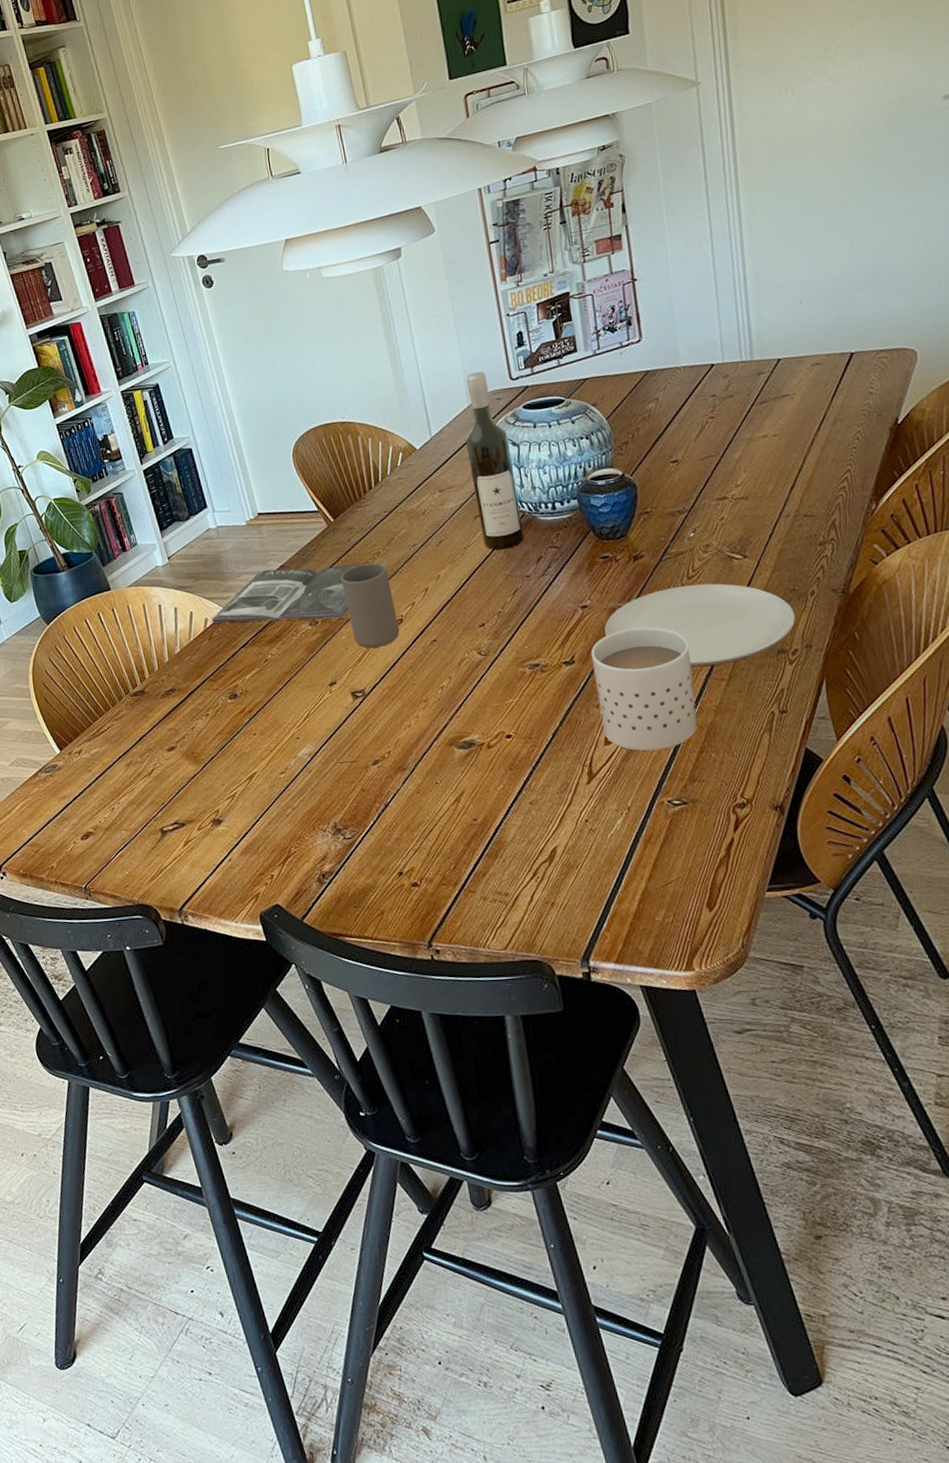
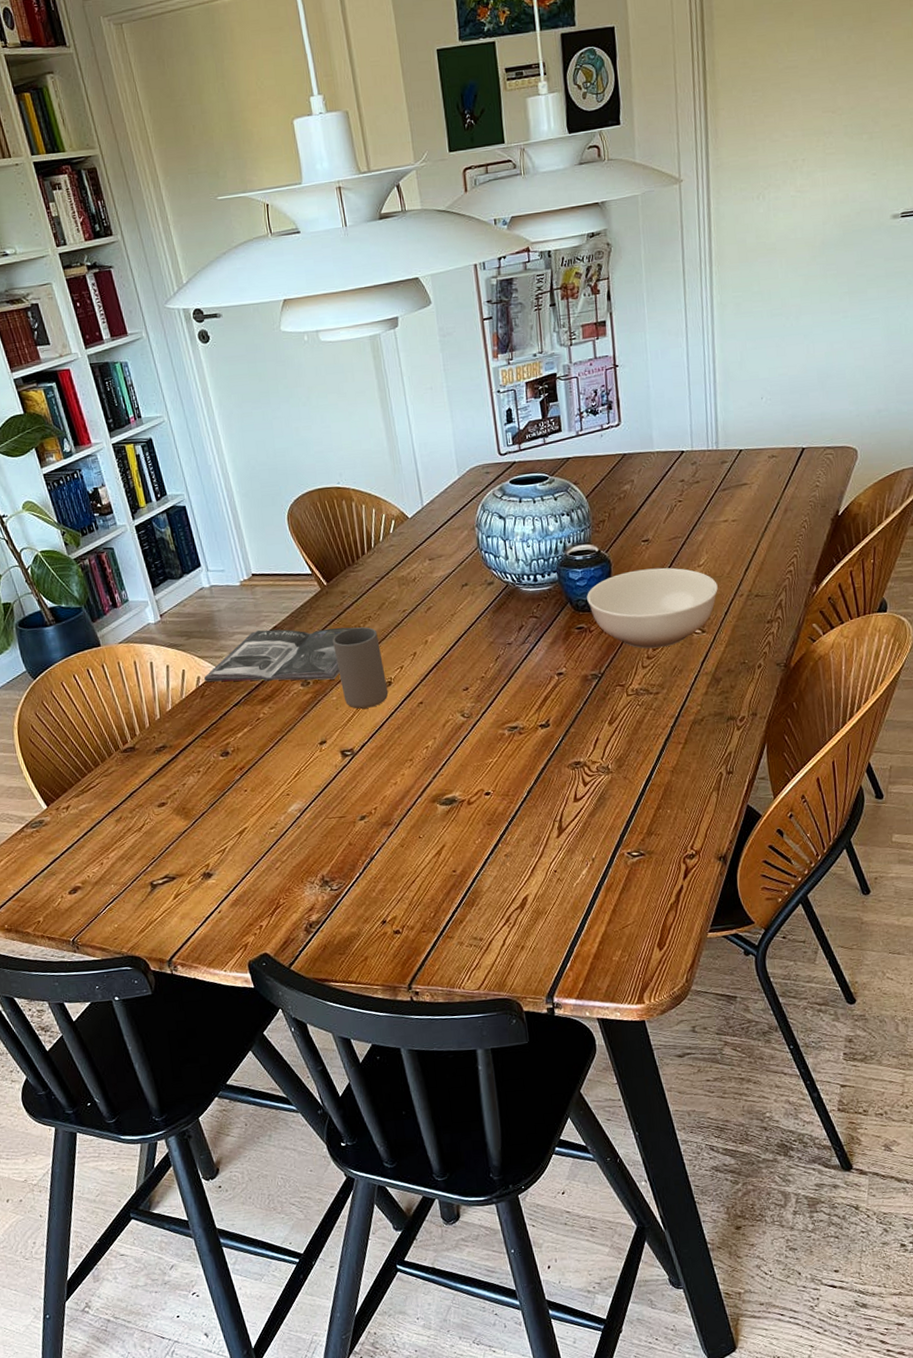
bottle: present [465,371,525,550] -> none [455,445,508,618]
mug: present [590,626,698,752] -> none [564,693,657,808]
plate: present [604,583,796,668] -> none [577,655,744,732]
bowl: none [611,489,760,578] -> present [587,567,718,649]

